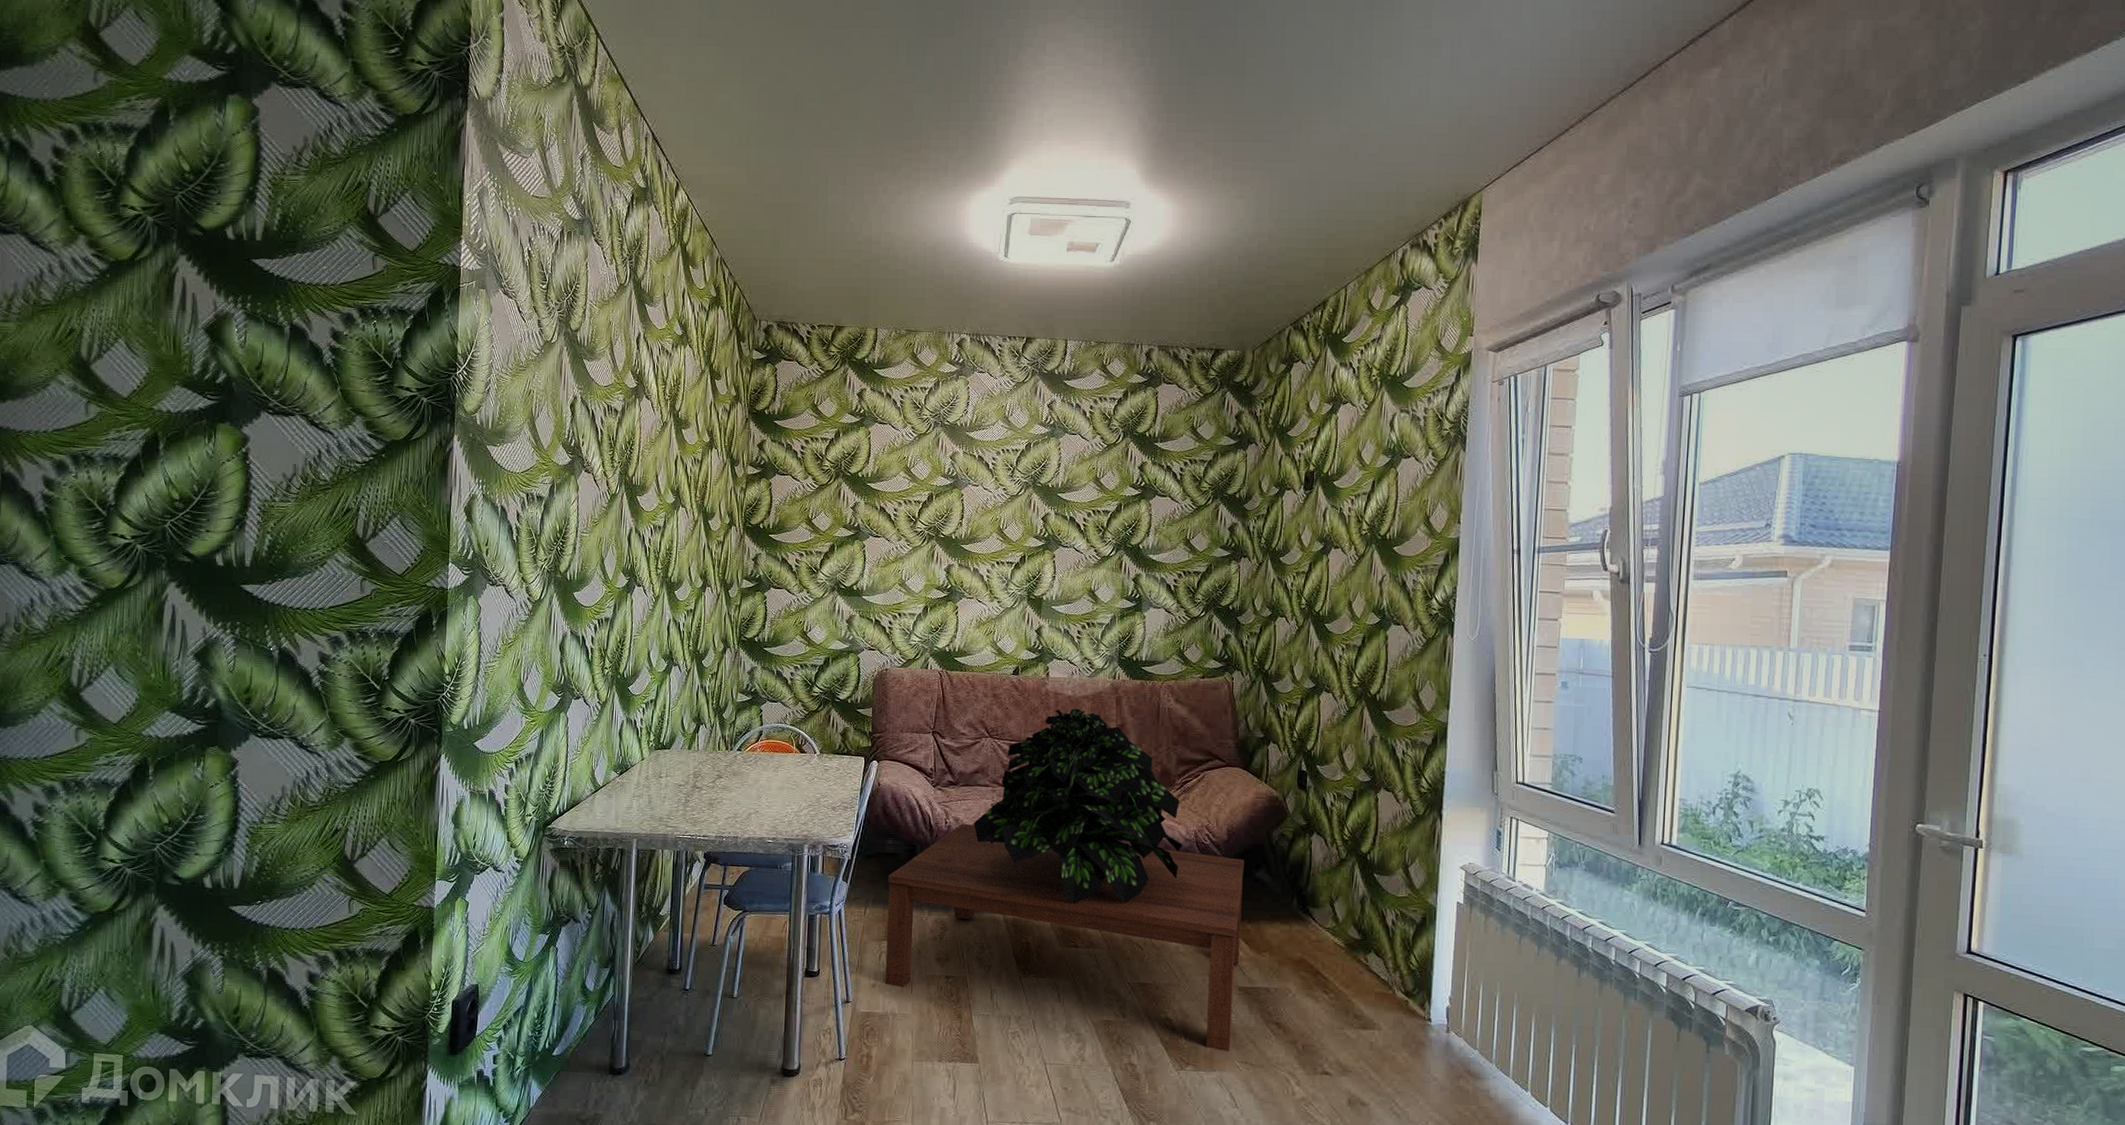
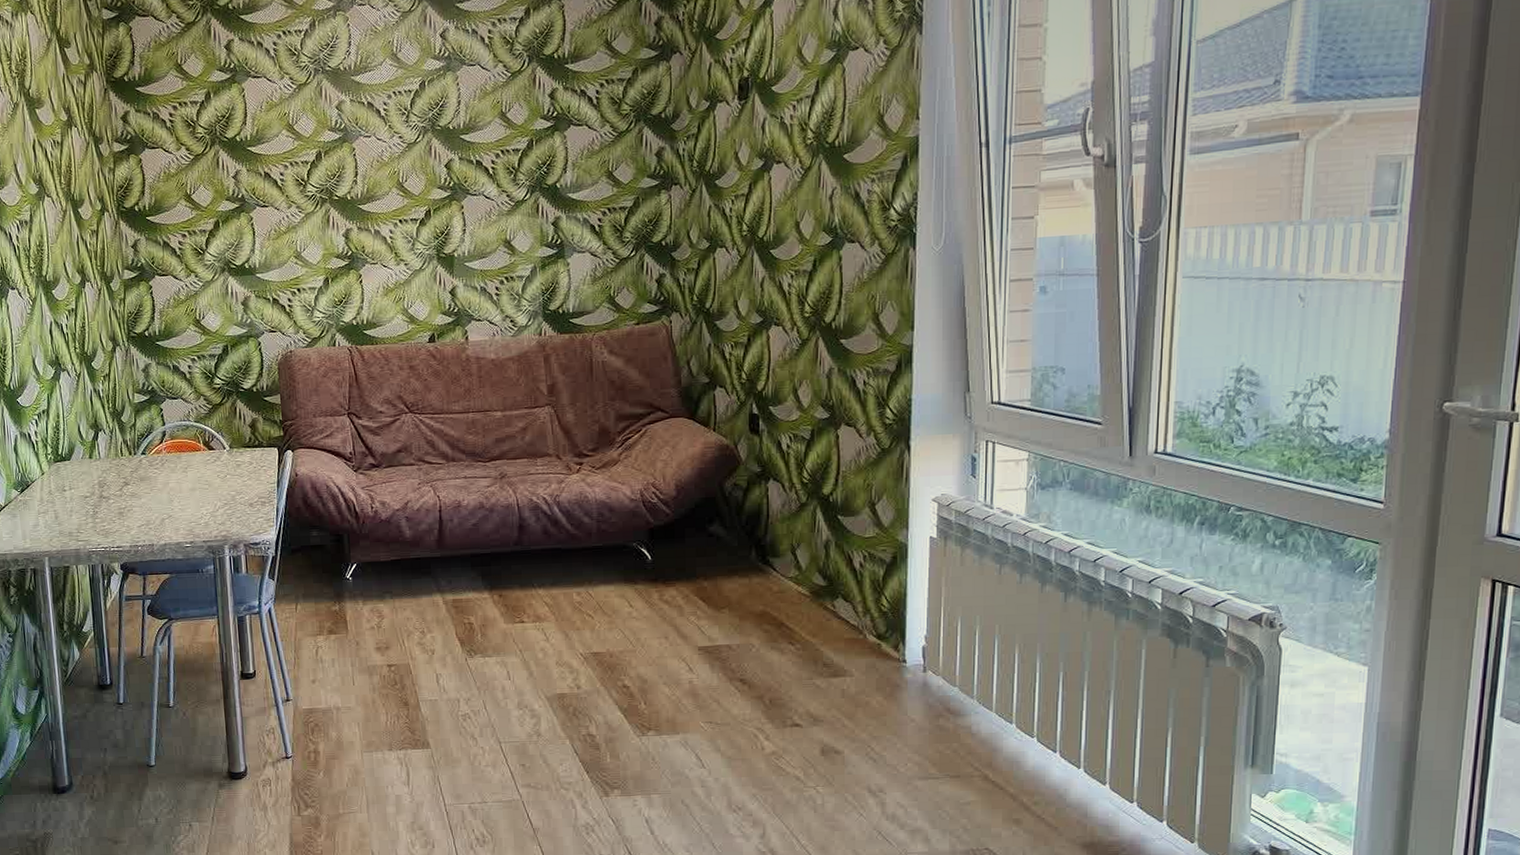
coffee table: present [885,823,1245,1052] -> none [316,506,697,714]
potted plant: present [973,708,1183,904] -> none [401,372,628,579]

